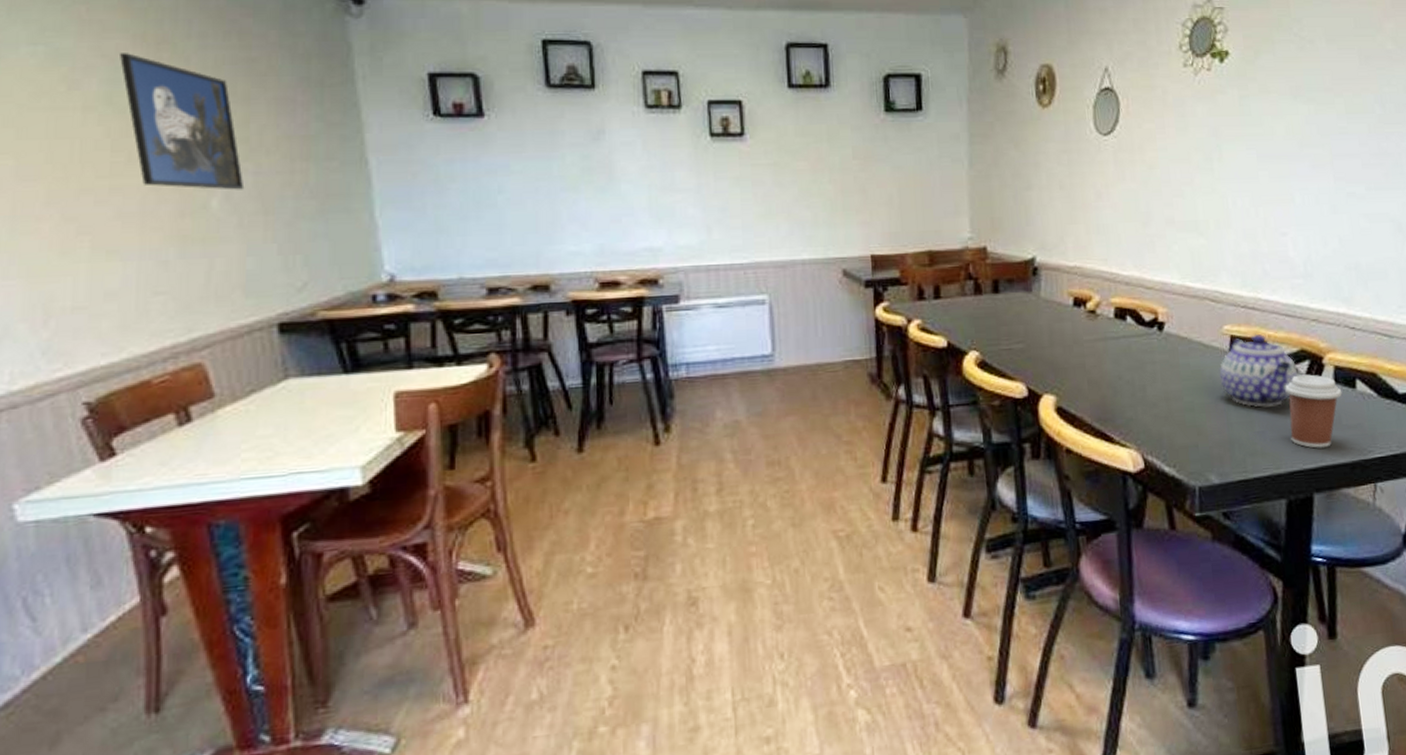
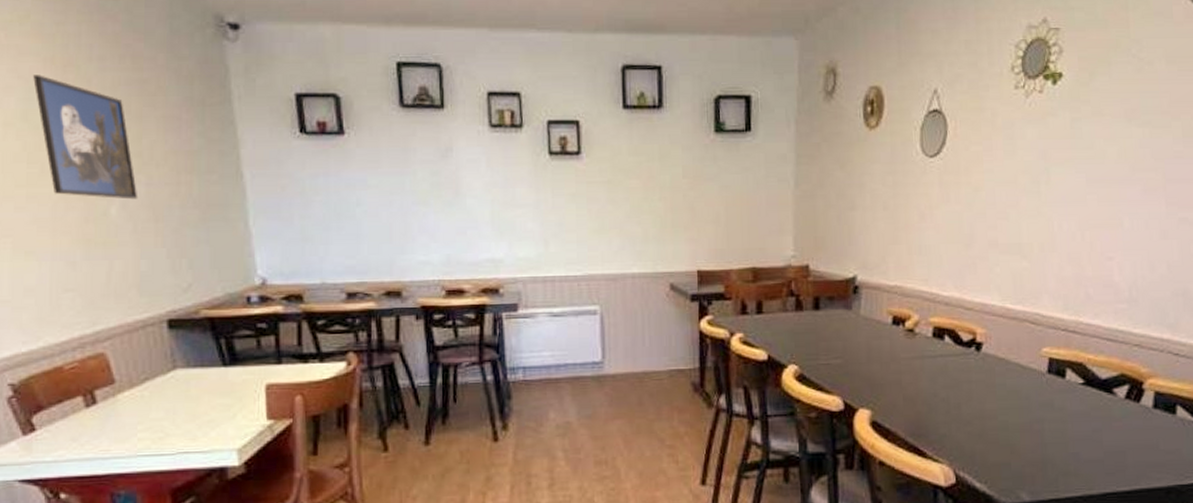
teapot: present [1219,333,1297,407] -> none [1036,356,1116,429]
coffee cup: present [1285,374,1342,449] -> none [1102,398,1162,472]

